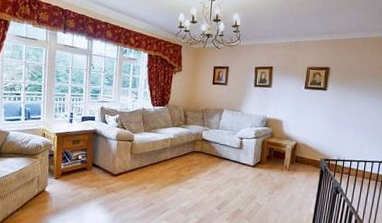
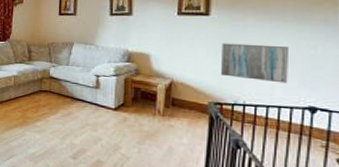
wall art: none [330,112,376,144] -> present [220,43,290,84]

